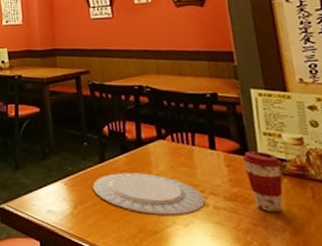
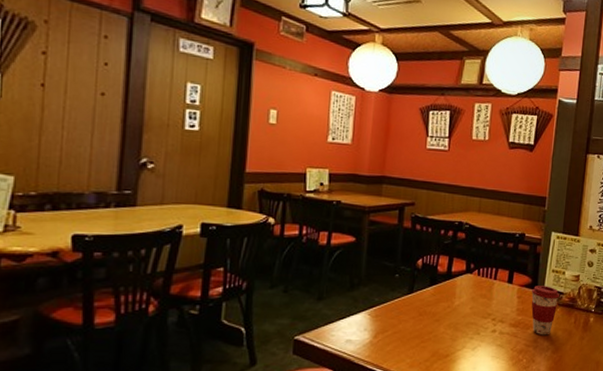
plate: present [93,173,206,215] -> none [397,304,495,341]

